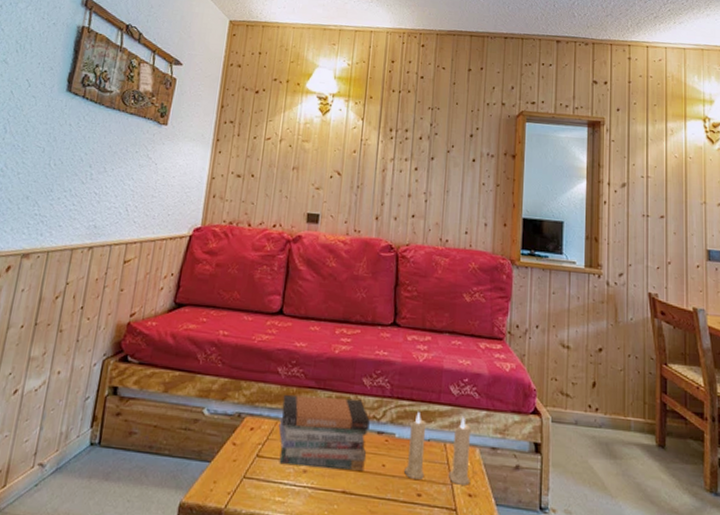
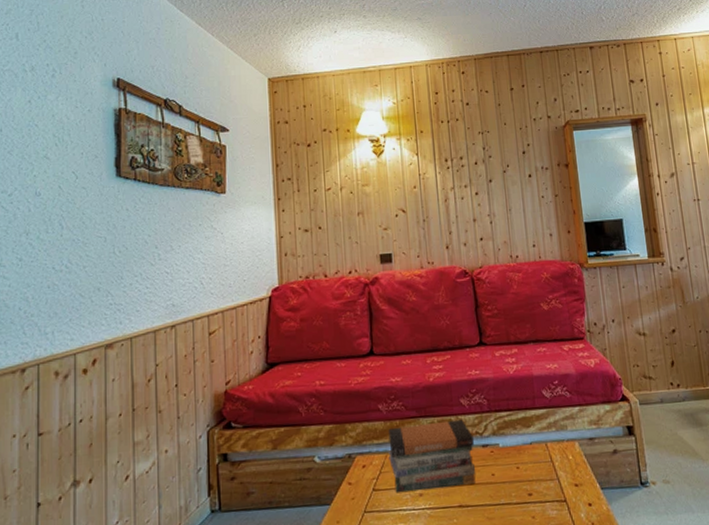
candle: present [404,411,470,485] -> none [512,416,575,481]

